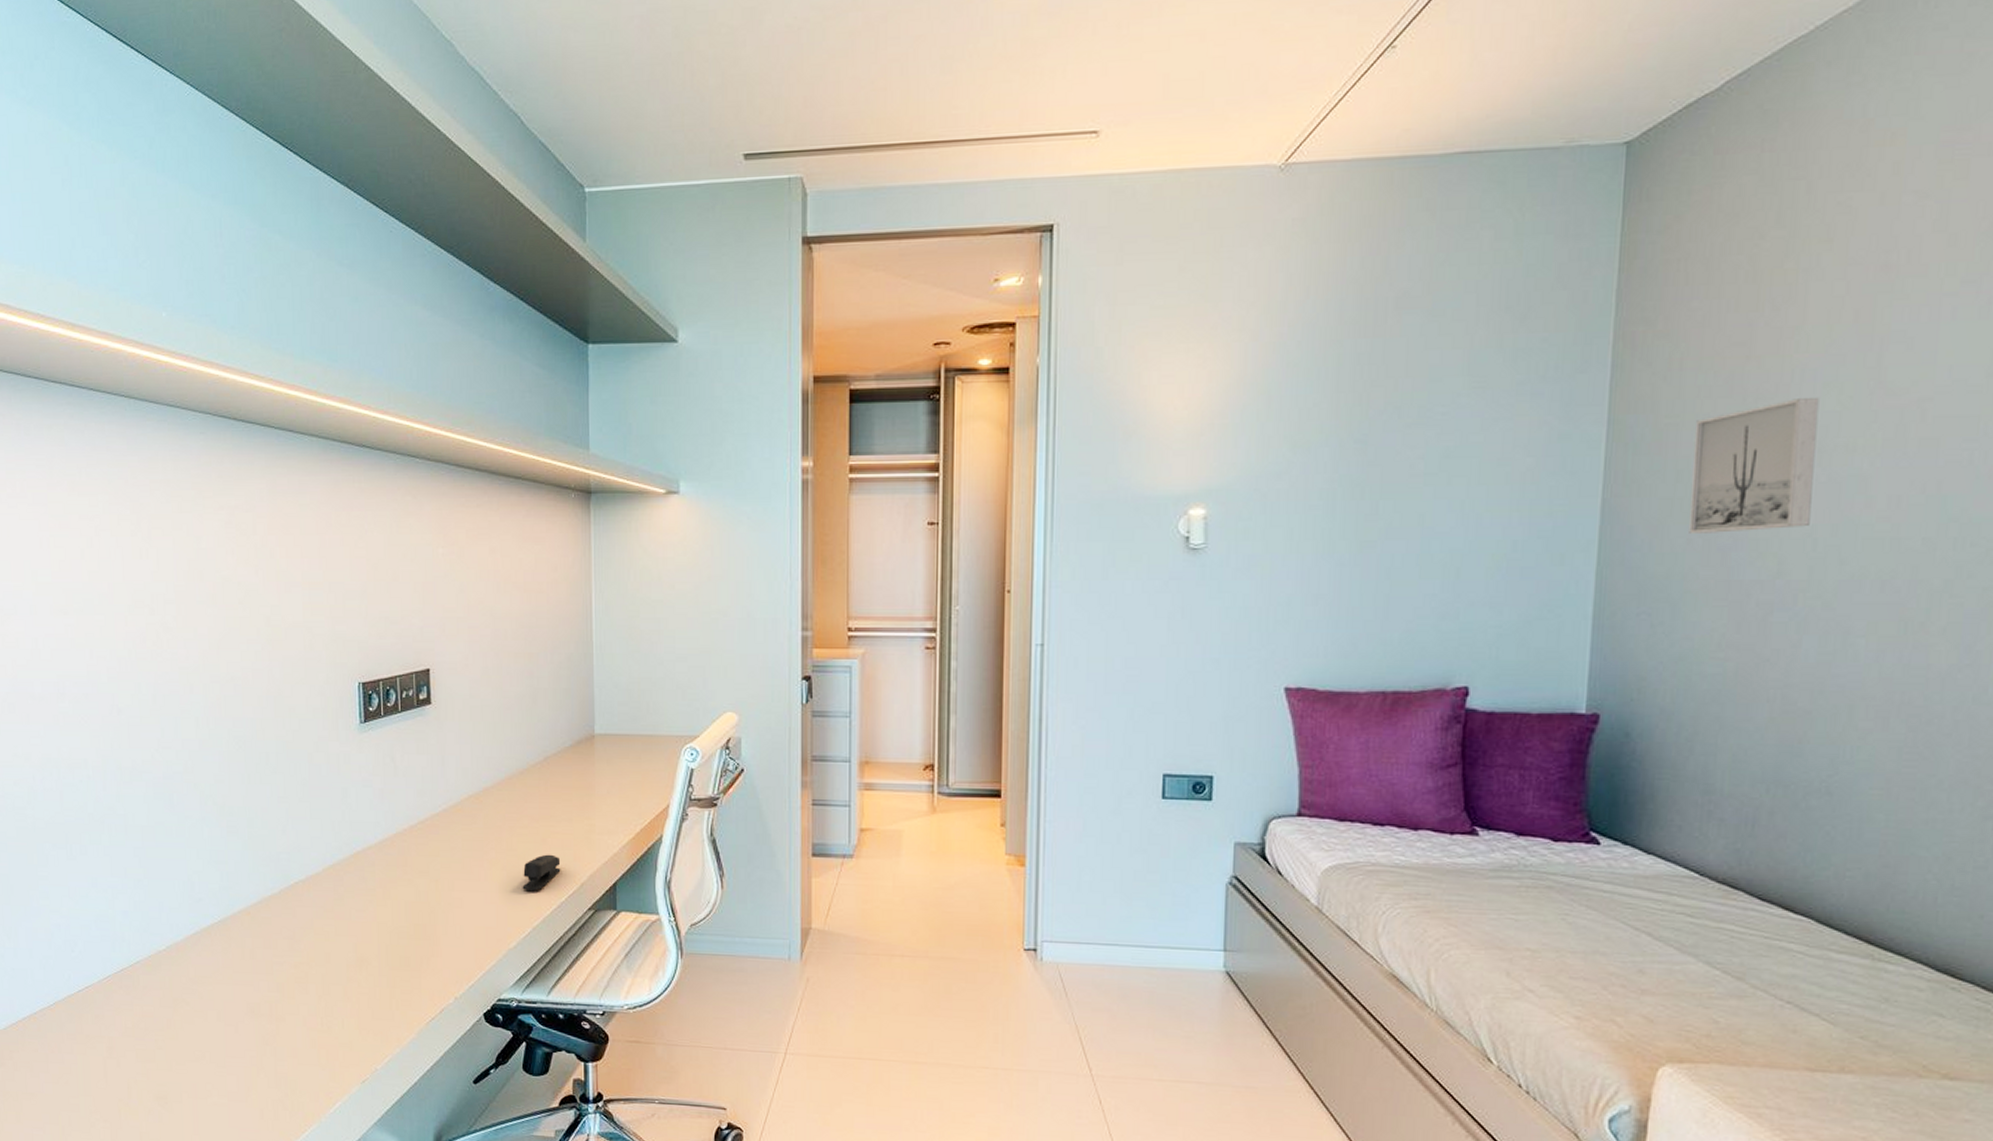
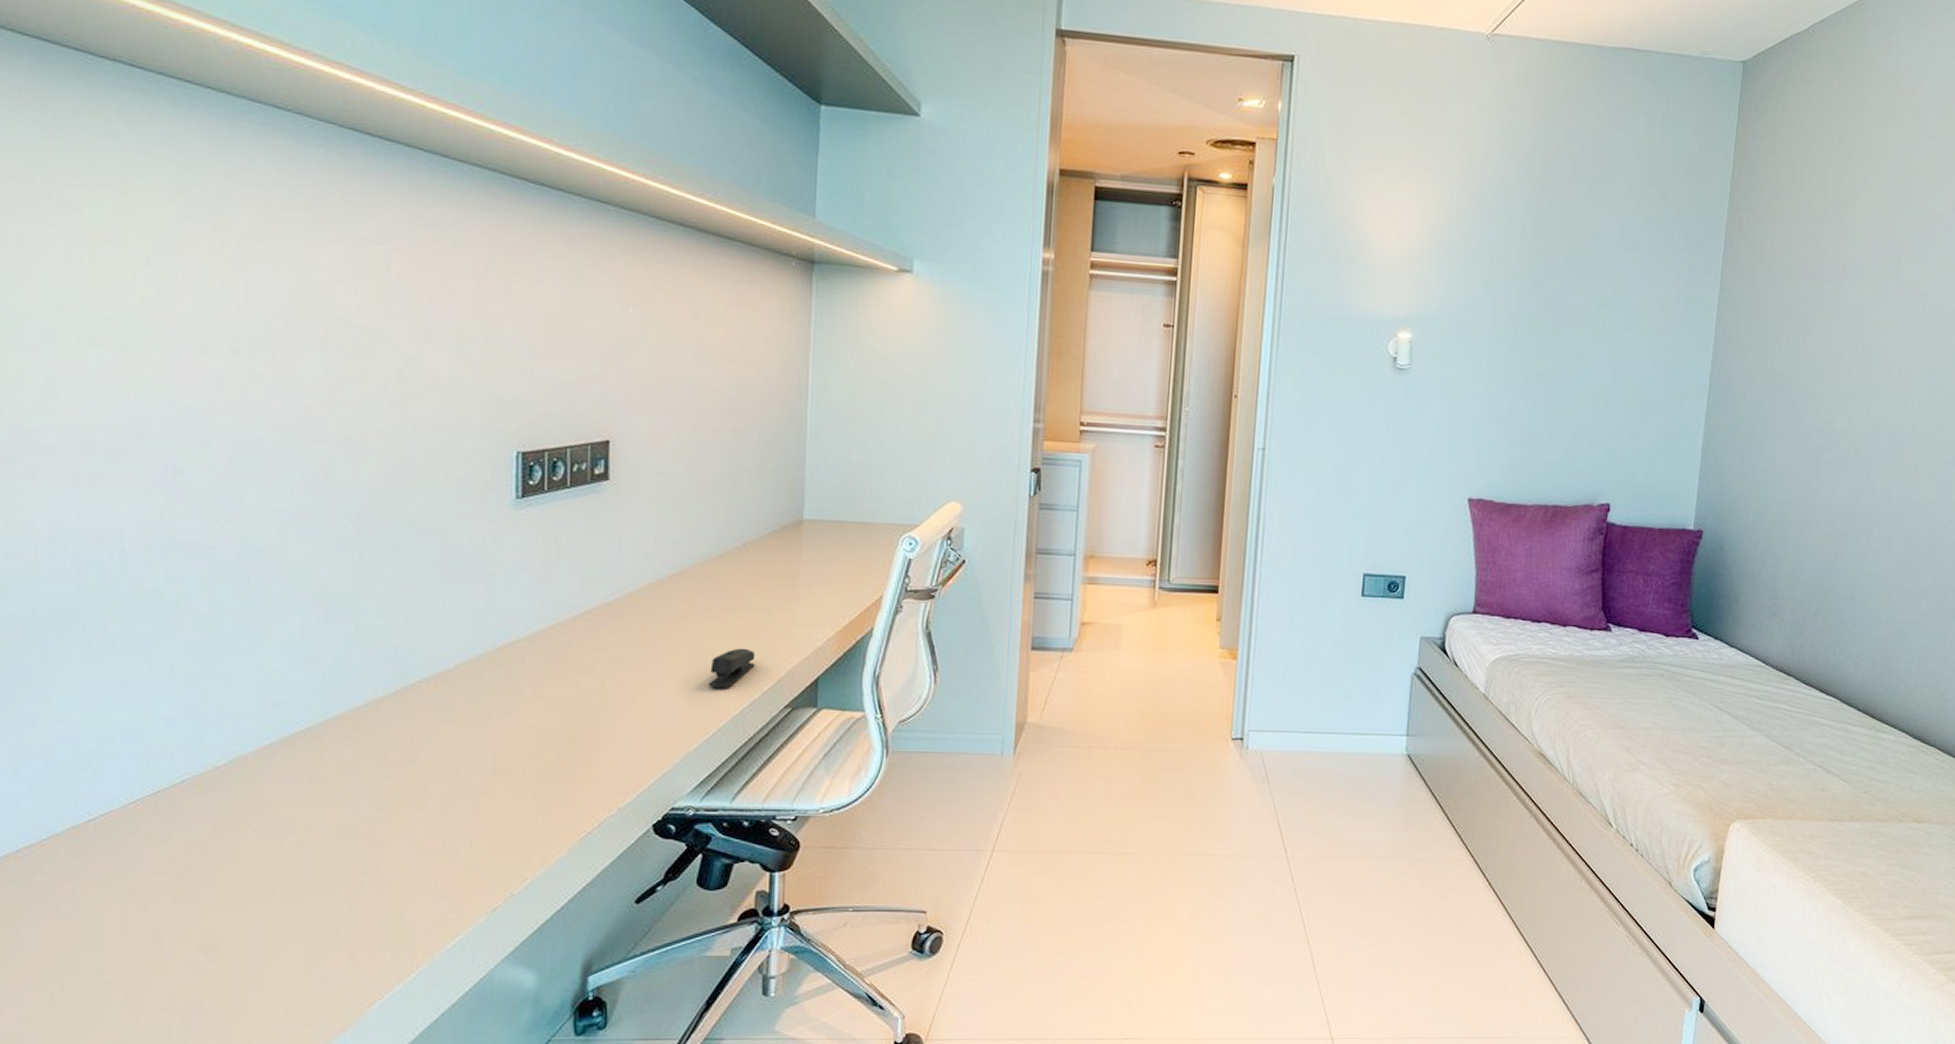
wall art: present [1689,398,1819,533] -> none [1771,284,1860,387]

